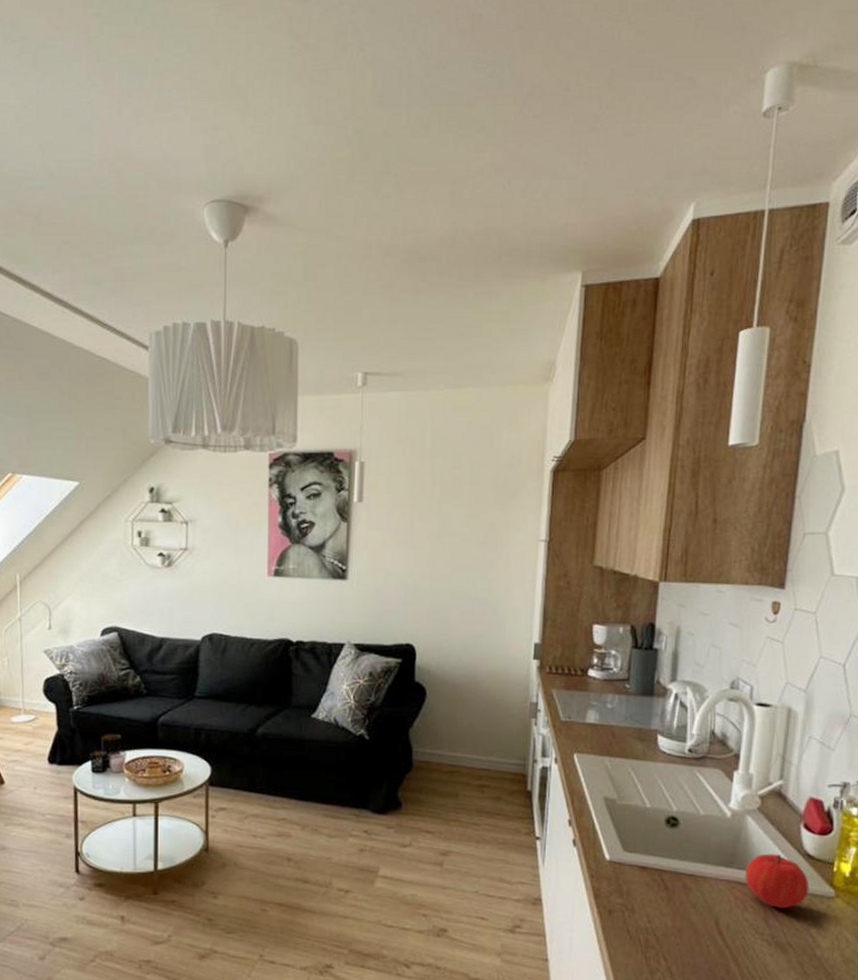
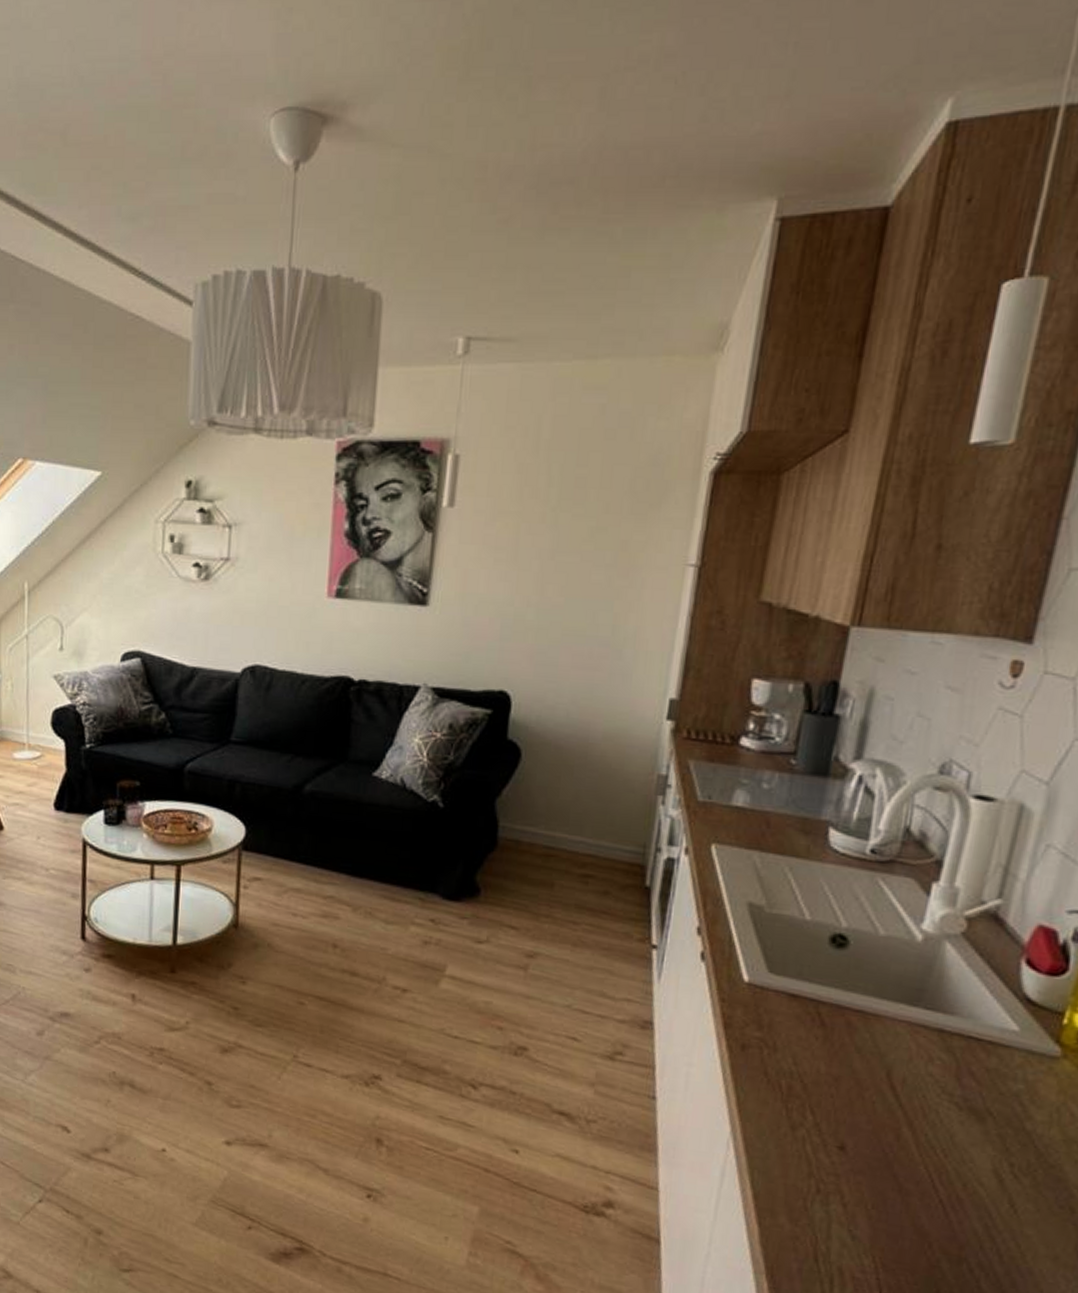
fruit: present [745,853,809,909] -> none [934,992,1026,1066]

